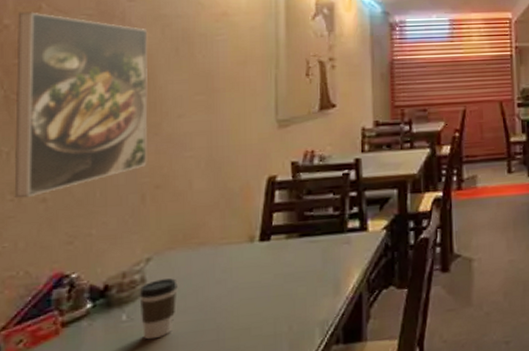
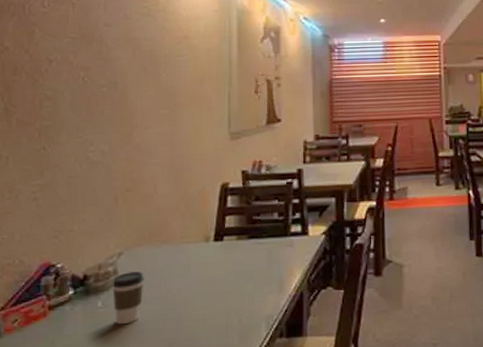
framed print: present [14,12,148,199] -> none [12,35,121,197]

